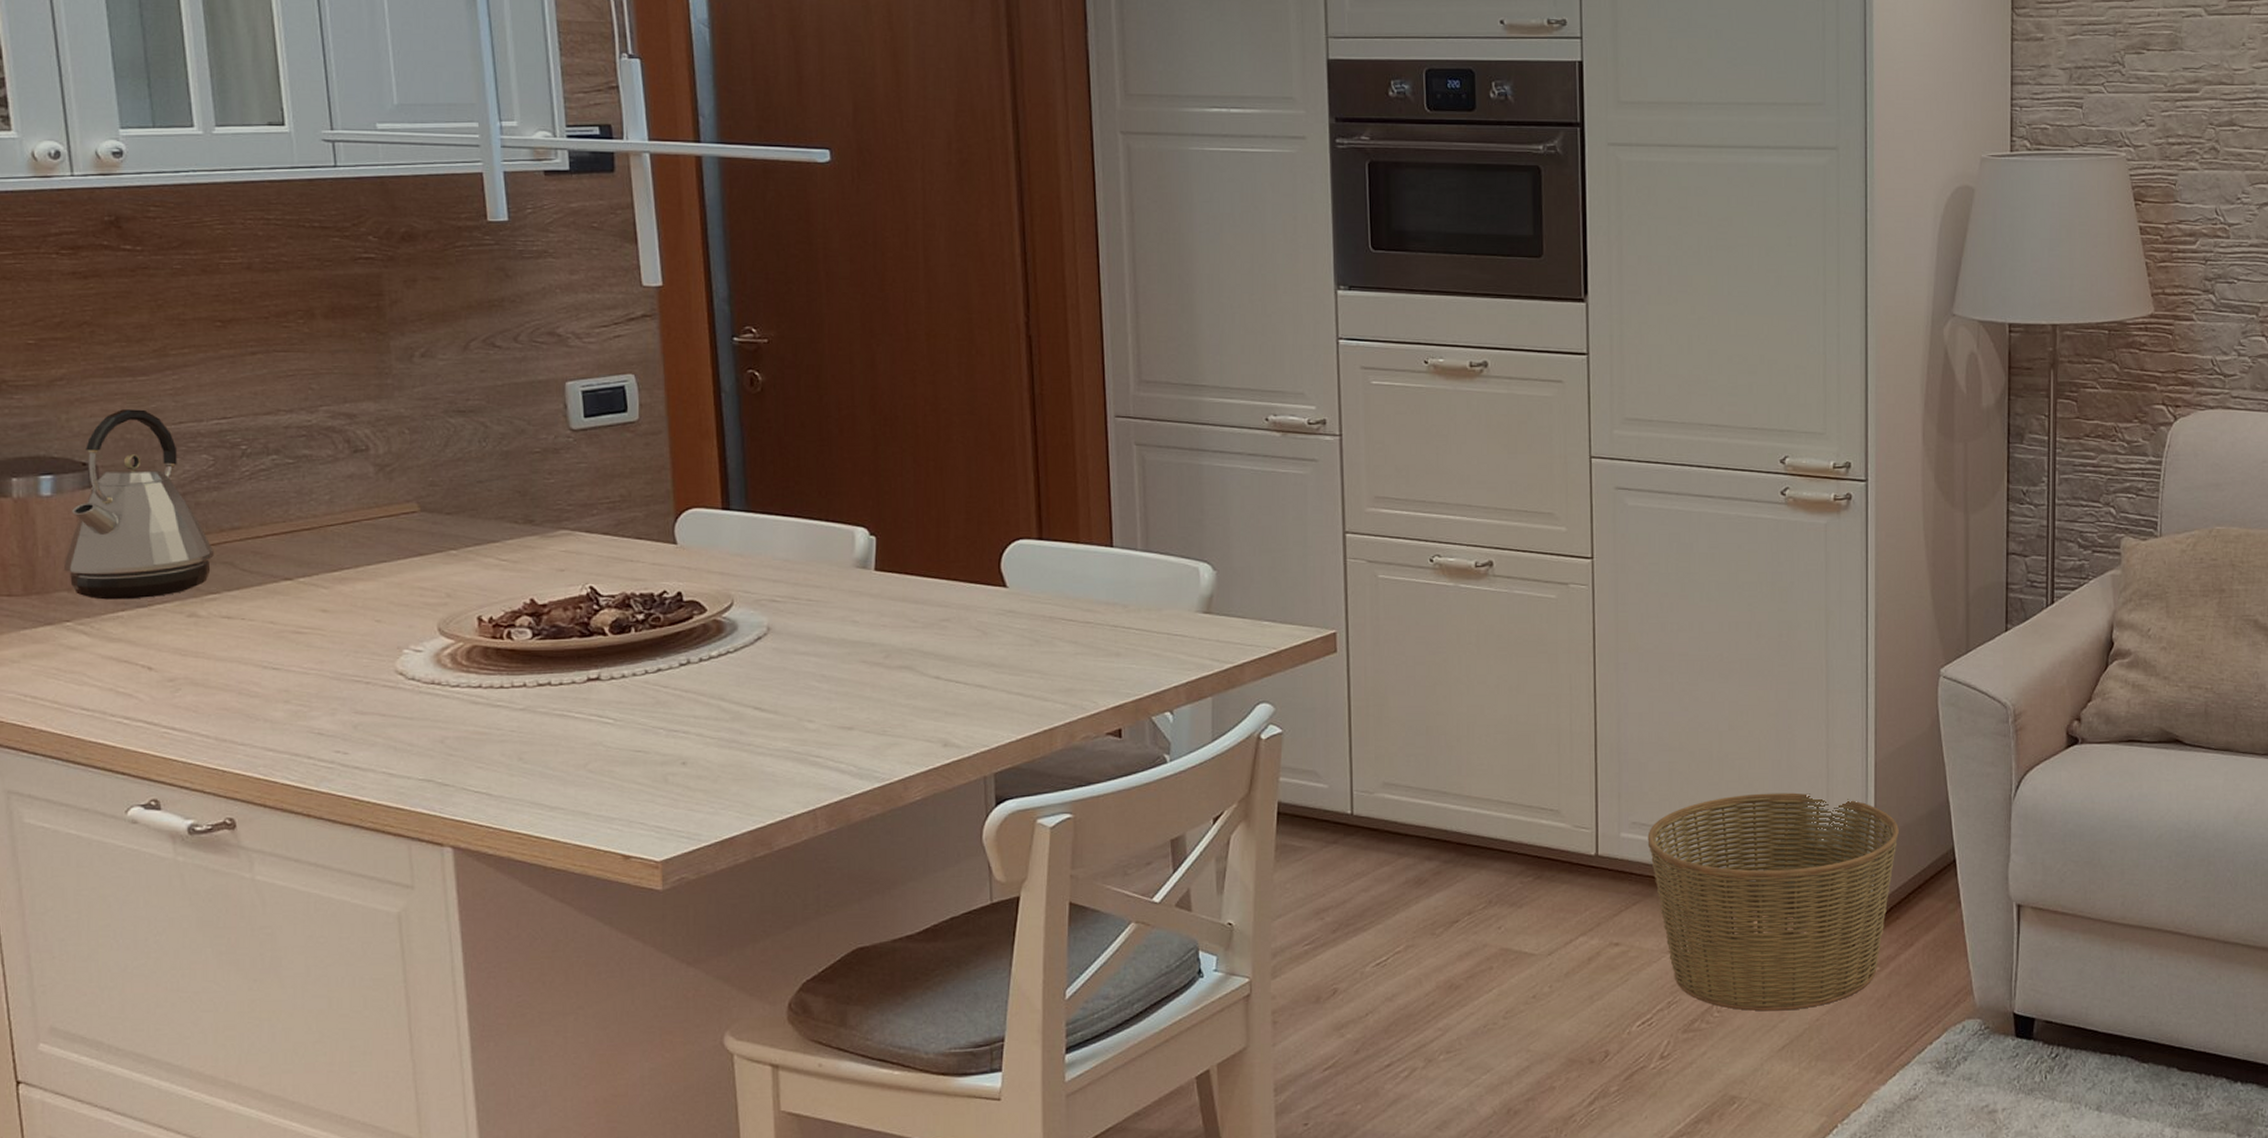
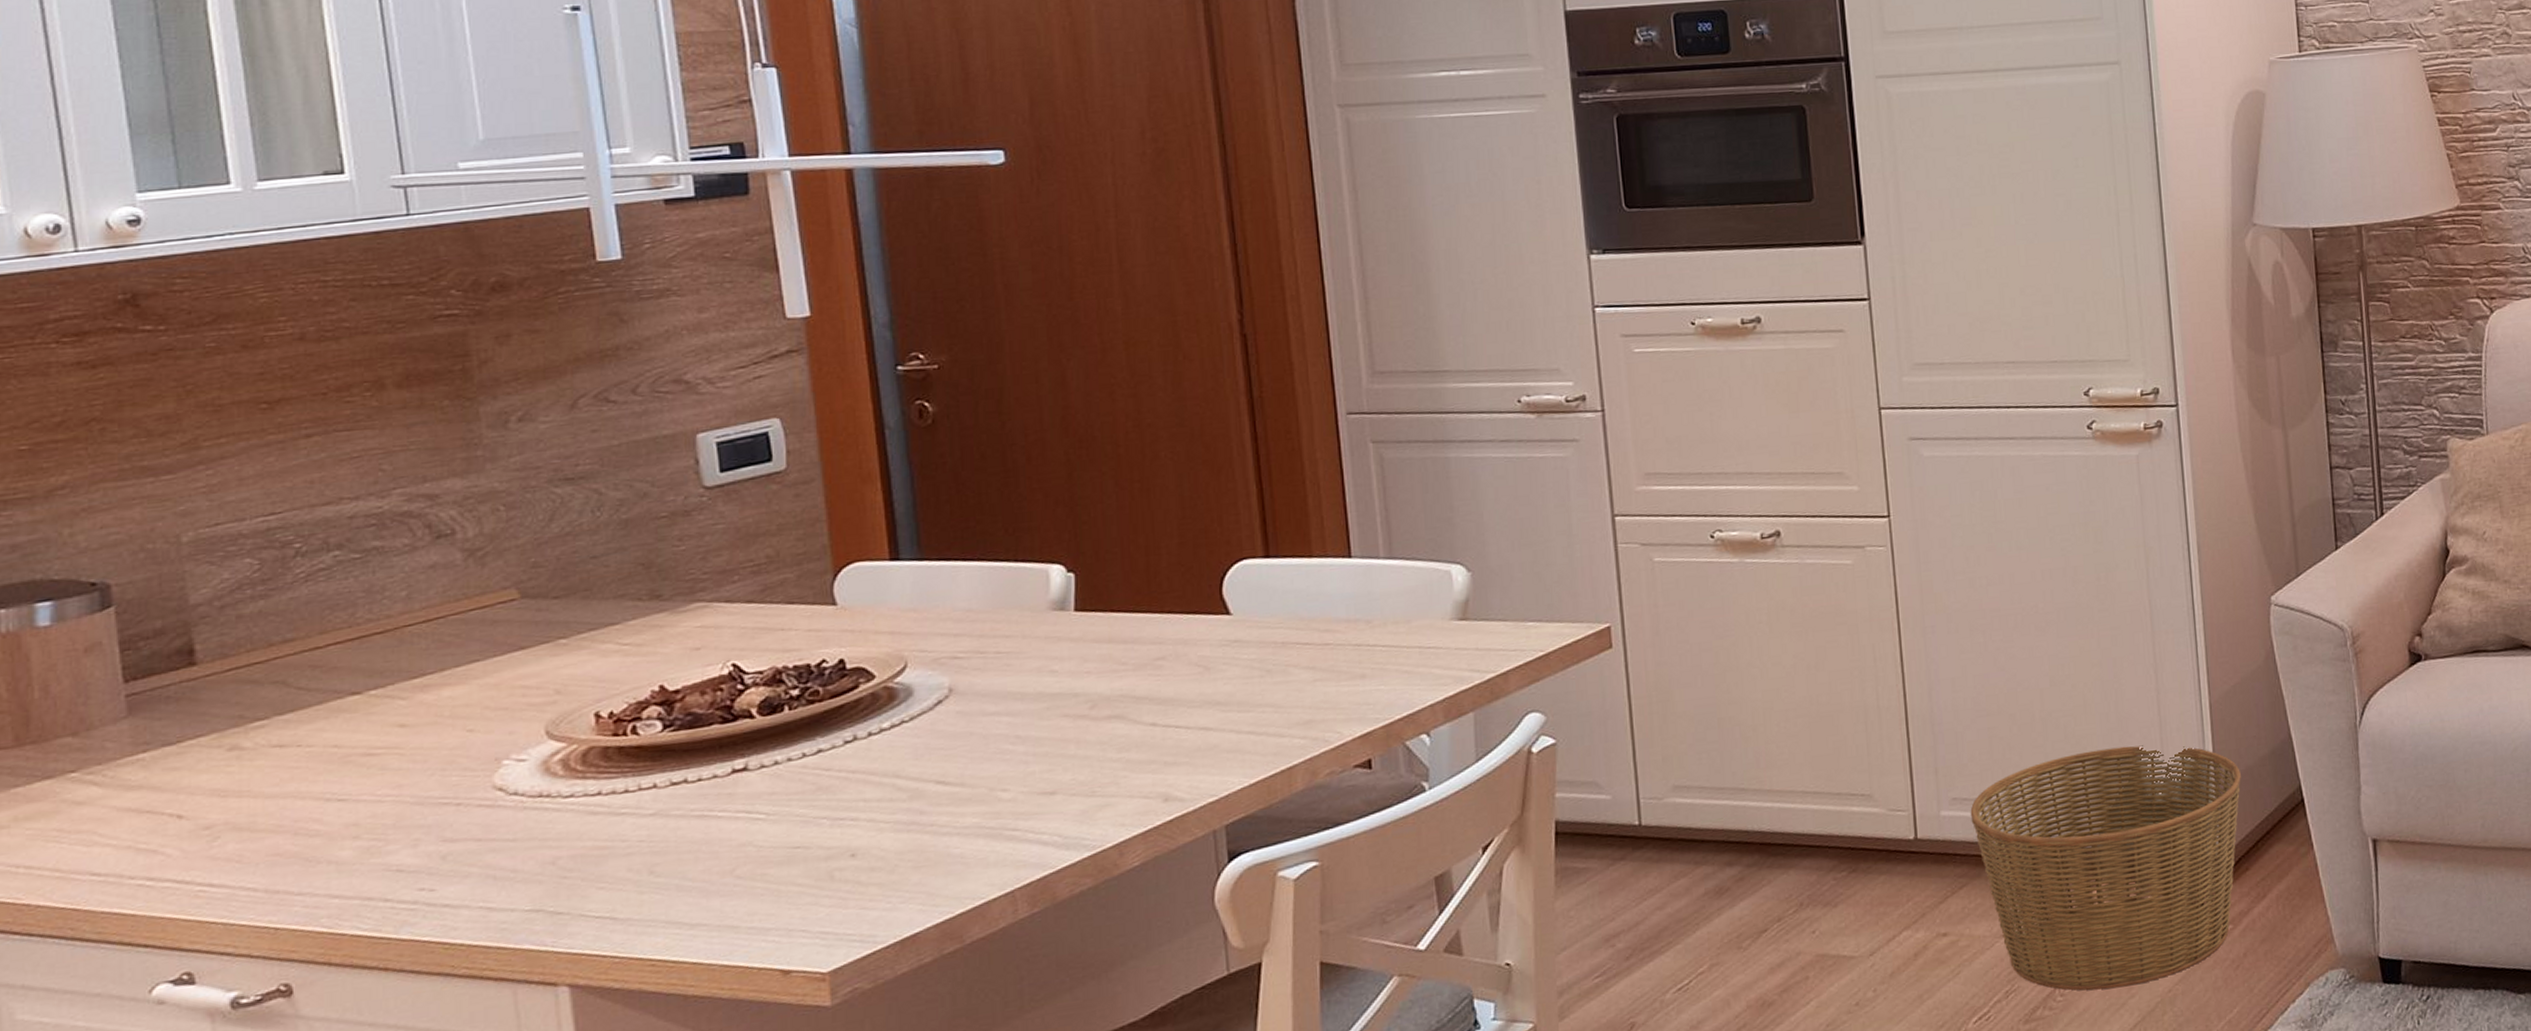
kettle: present [63,409,214,600] -> none [66,513,261,742]

